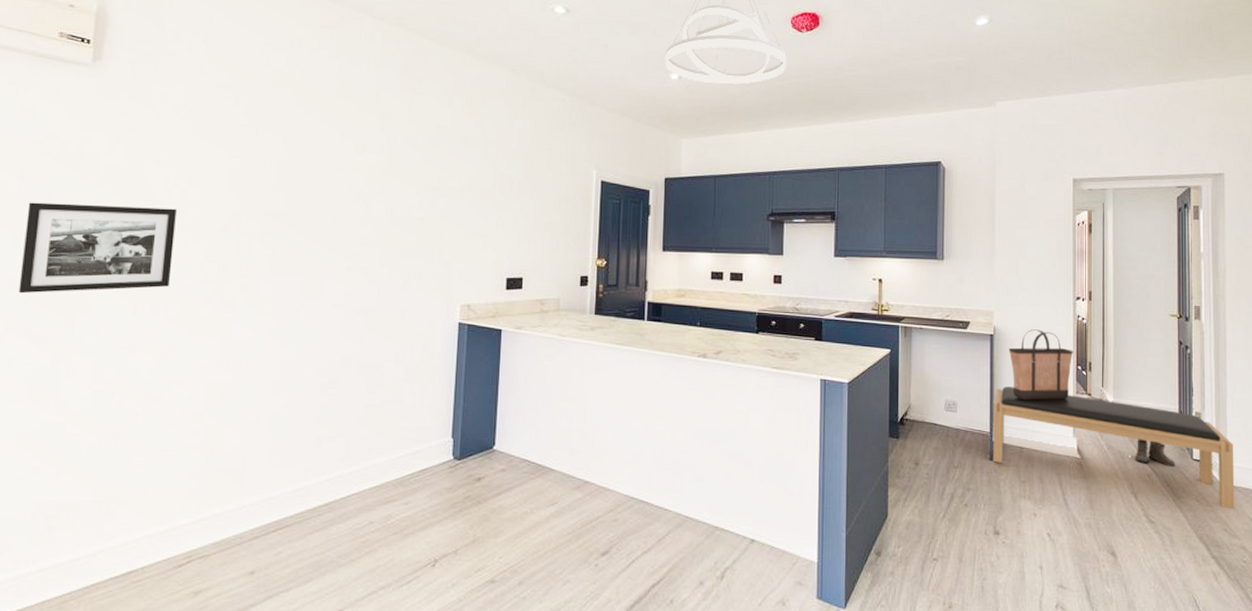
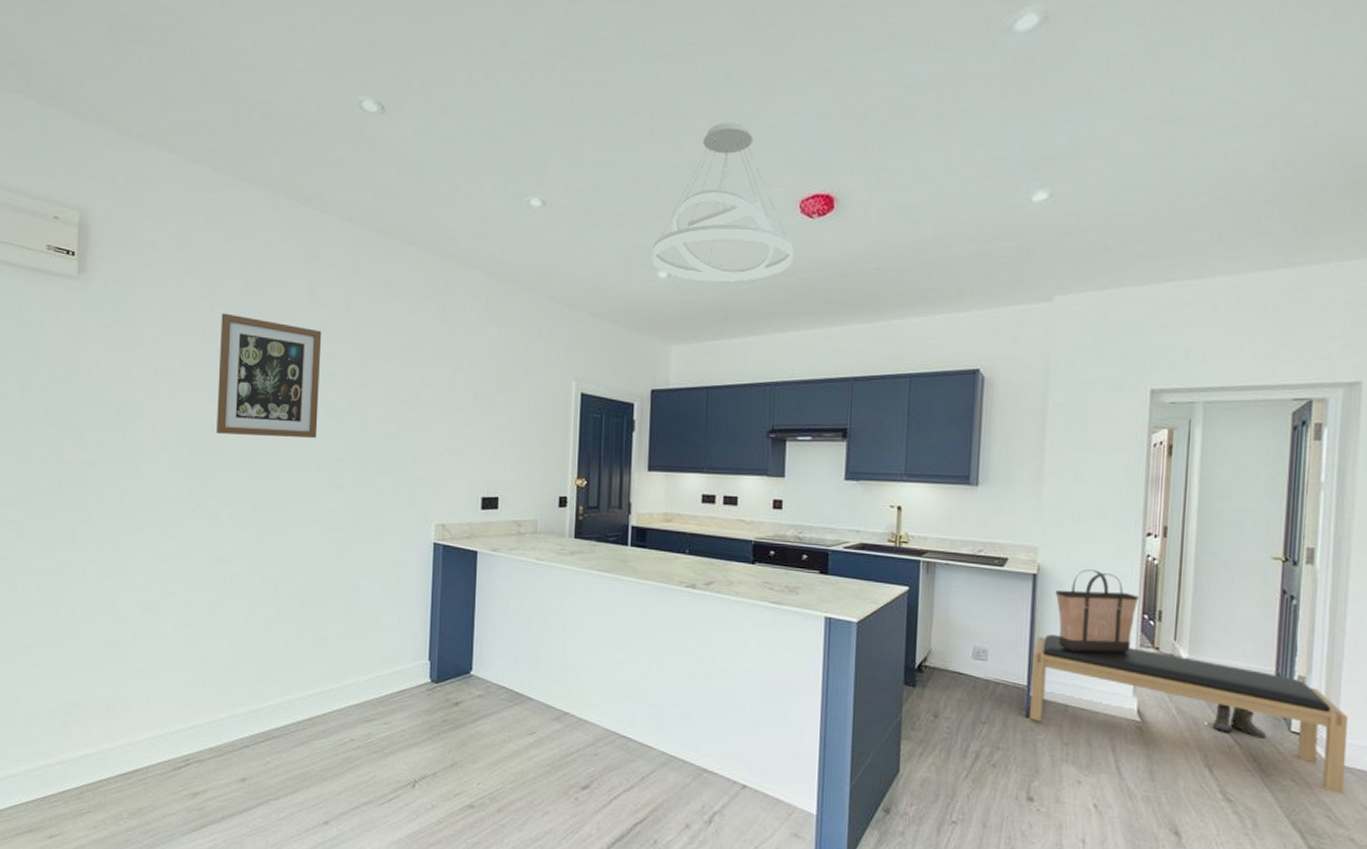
picture frame: present [18,202,177,294] -> none [26,415,161,504]
wall art: none [237,103,351,223] -> present [216,313,322,438]

